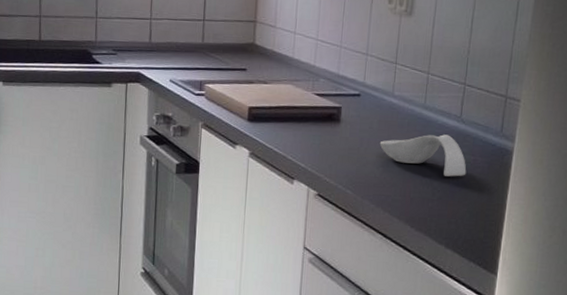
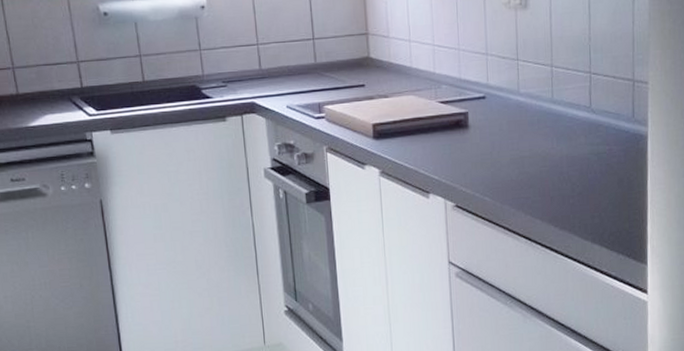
spoon rest: present [379,134,467,177] -> none [511,127,603,170]

